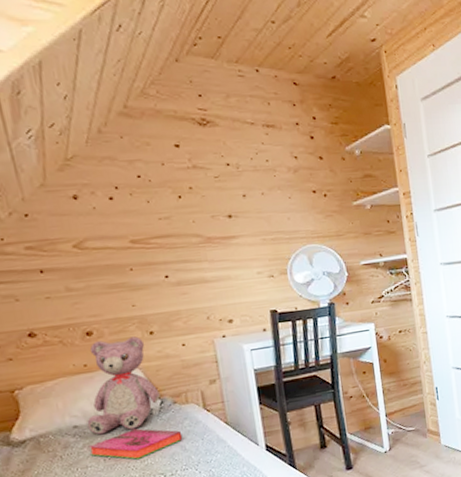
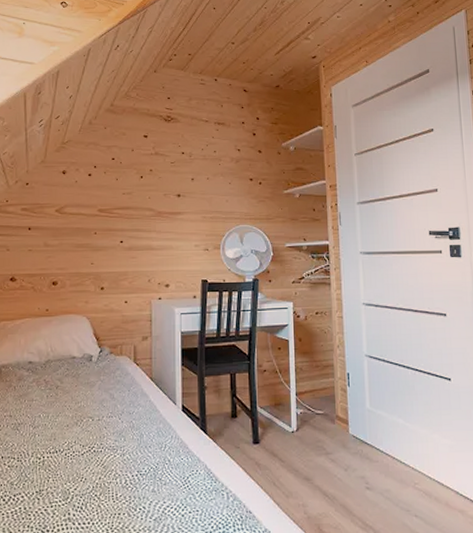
teddy bear: present [87,336,161,435] -> none [39,290,100,373]
hardback book: present [89,428,183,460] -> none [38,372,113,400]

